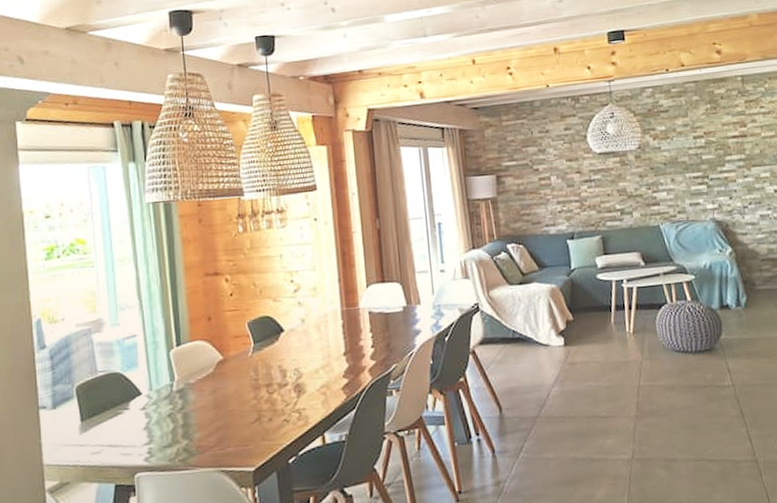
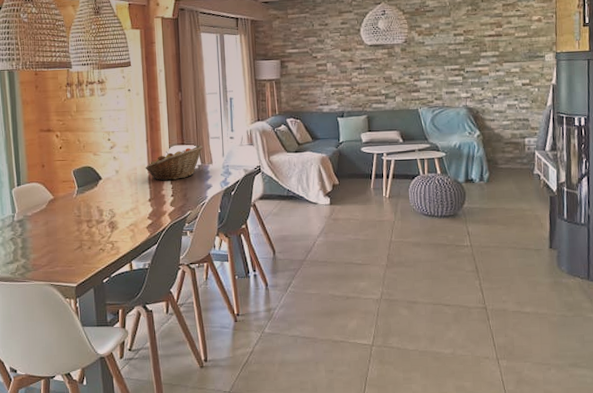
fruit basket: none [338,282,409,329] -> present [145,145,204,181]

